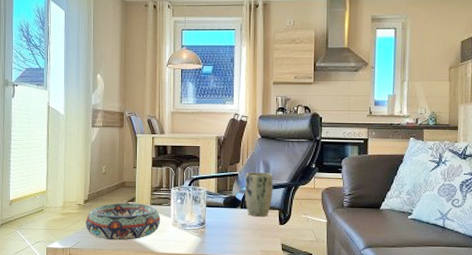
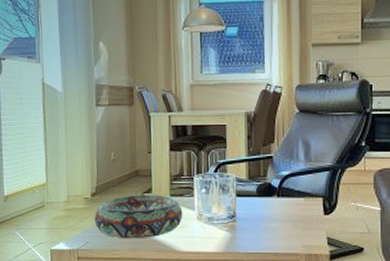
plant pot: present [244,172,274,217] -> none [281,153,316,206]

